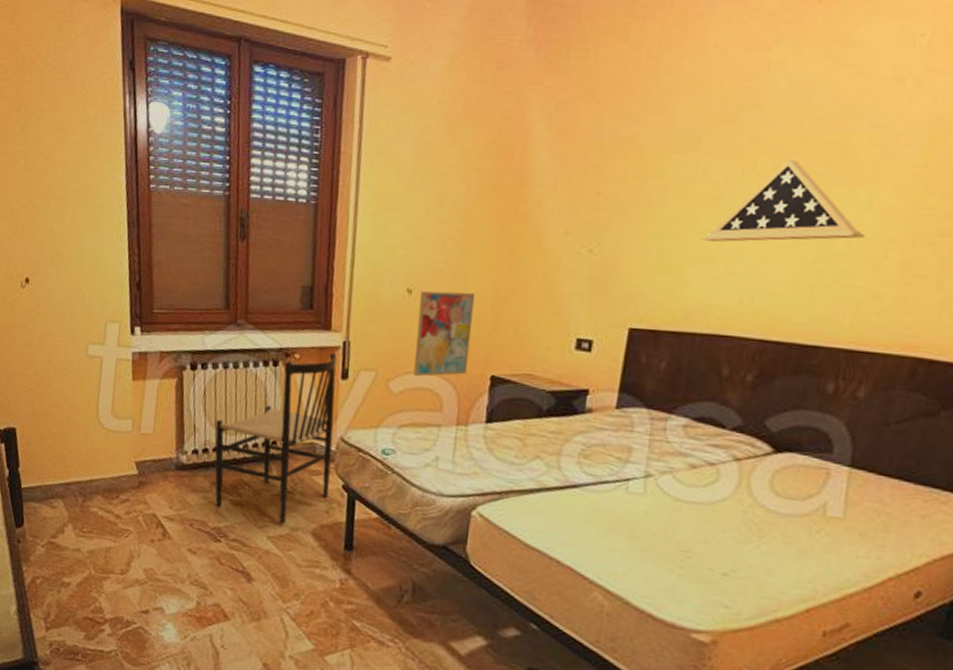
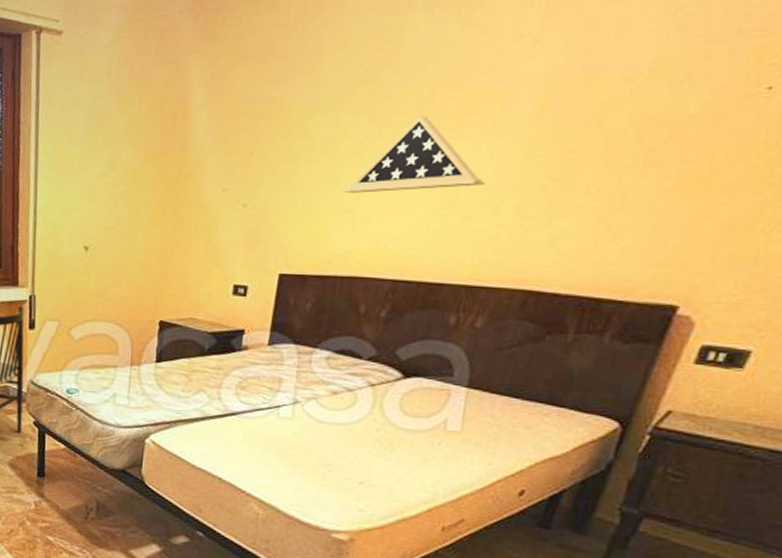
wall art: present [413,290,476,377] -> none [92,247,145,324]

